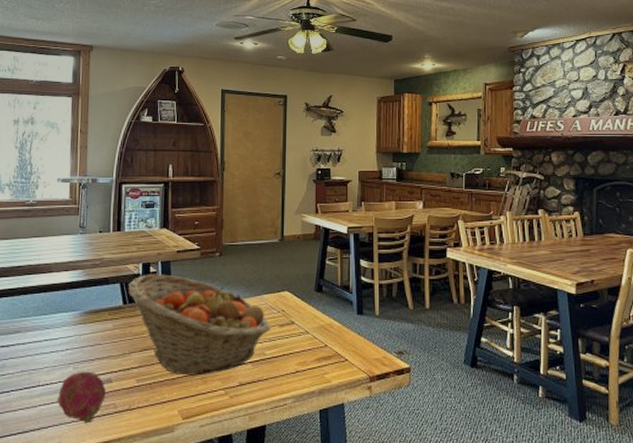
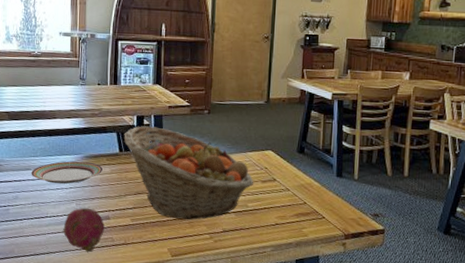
plate: none [22,318,105,346] -> present [31,161,103,184]

